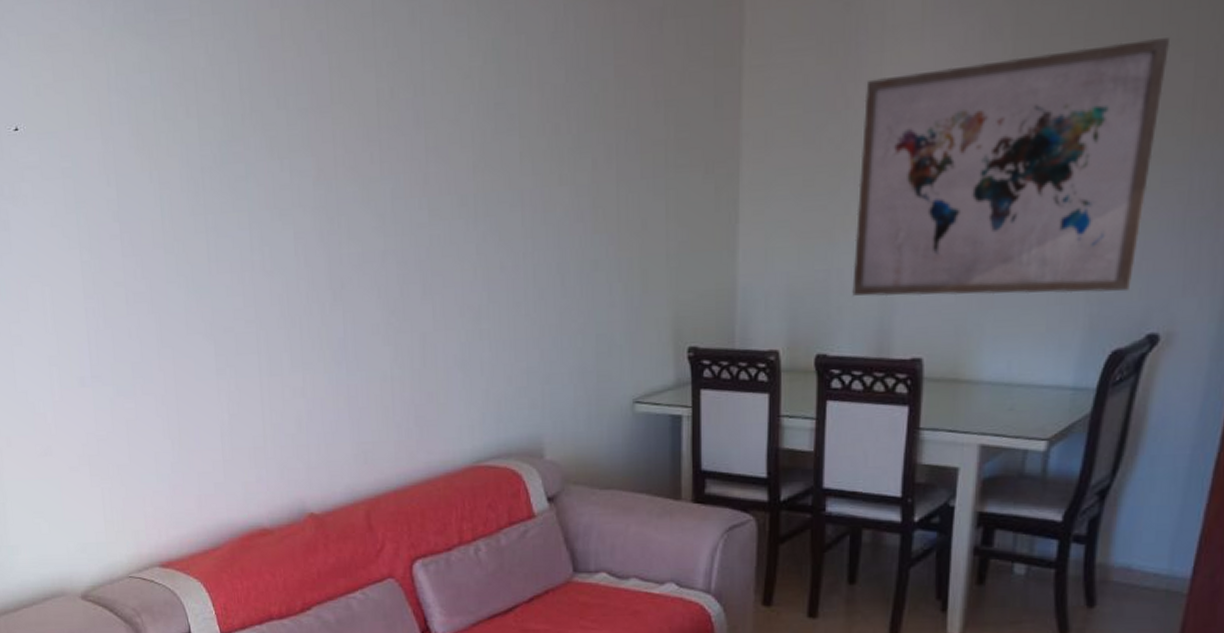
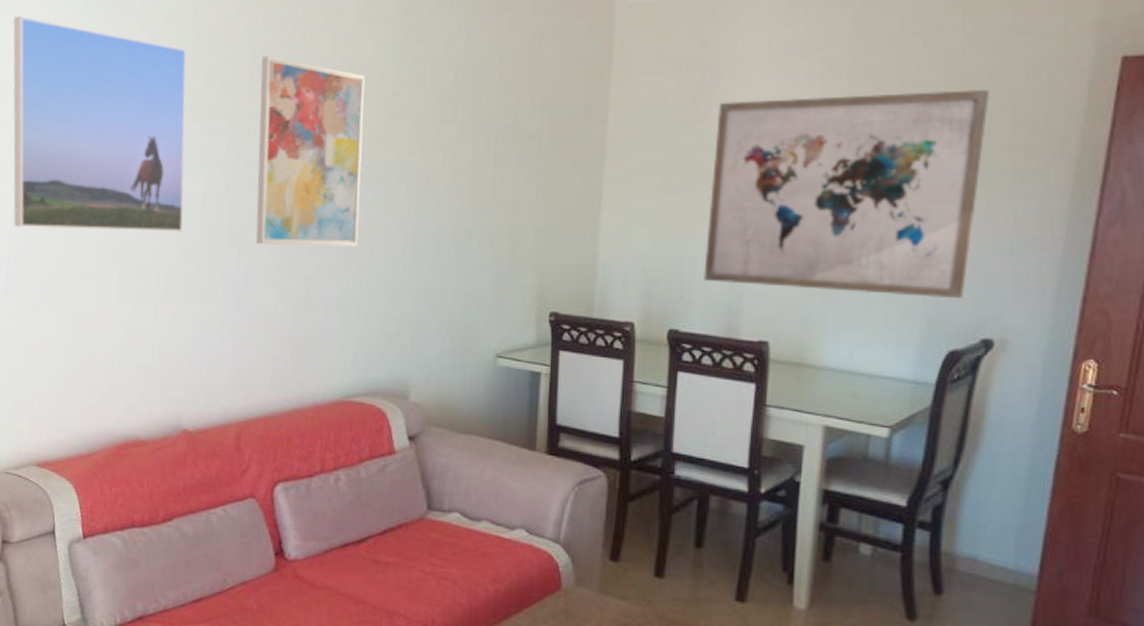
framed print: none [41,40,278,304] -> present [13,15,188,233]
wall art: none [340,66,473,299] -> present [255,56,365,246]

